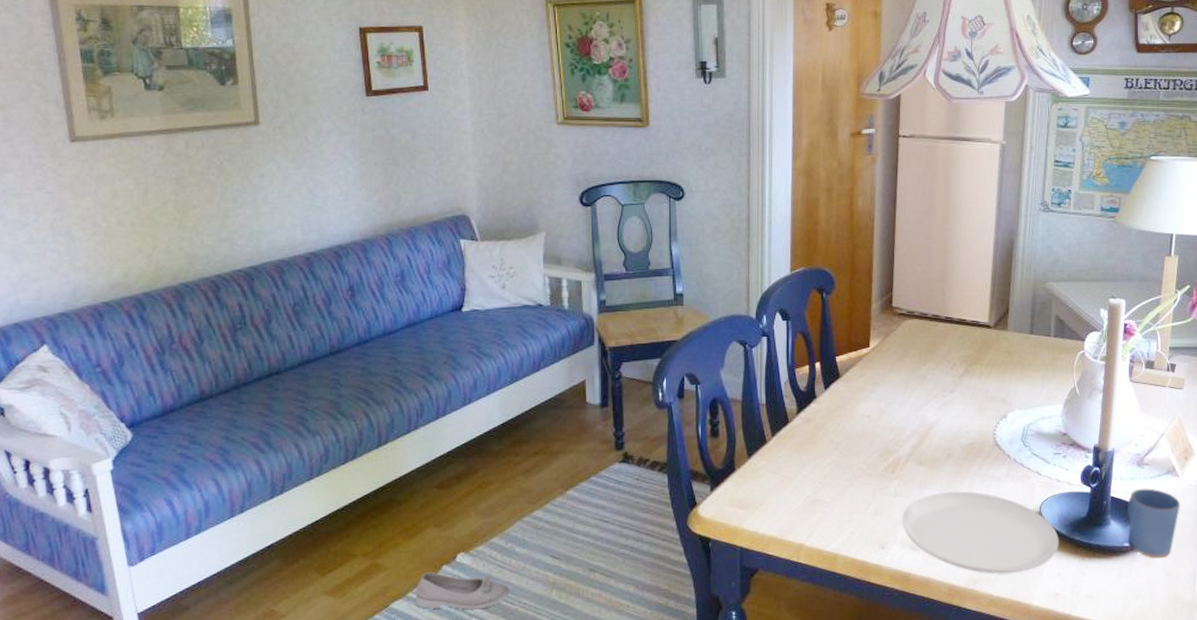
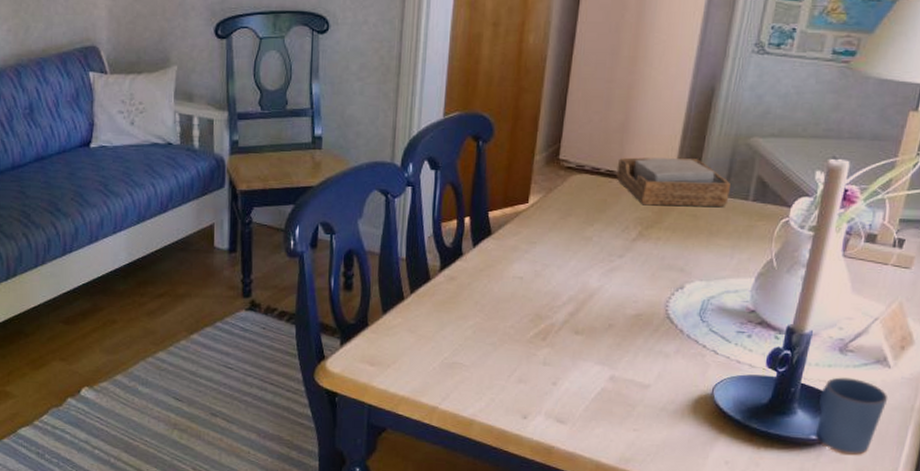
shoe: present [415,572,511,610] -> none [41,403,133,443]
plate: present [902,491,1059,573] -> none [549,364,732,456]
napkin holder: none [941,302,1035,345] -> present [616,157,730,208]

